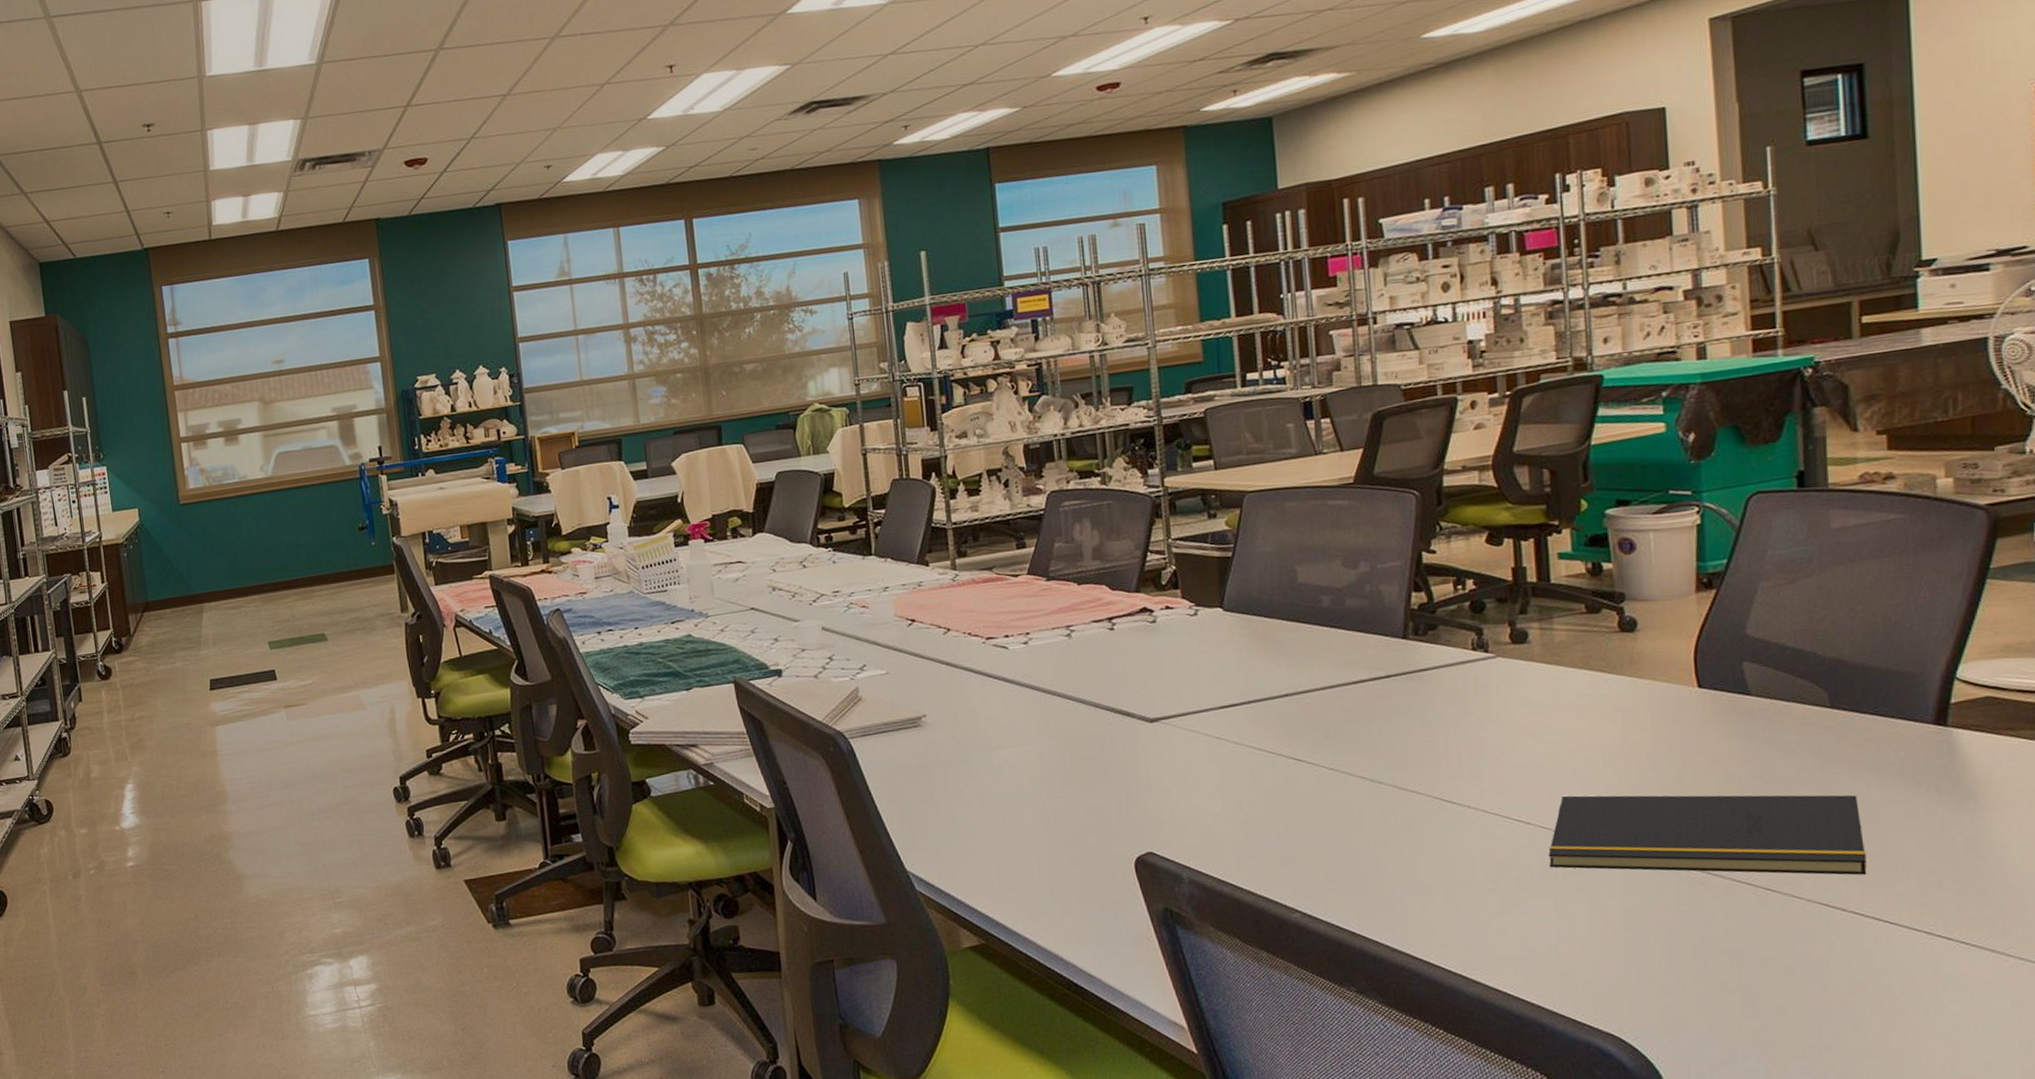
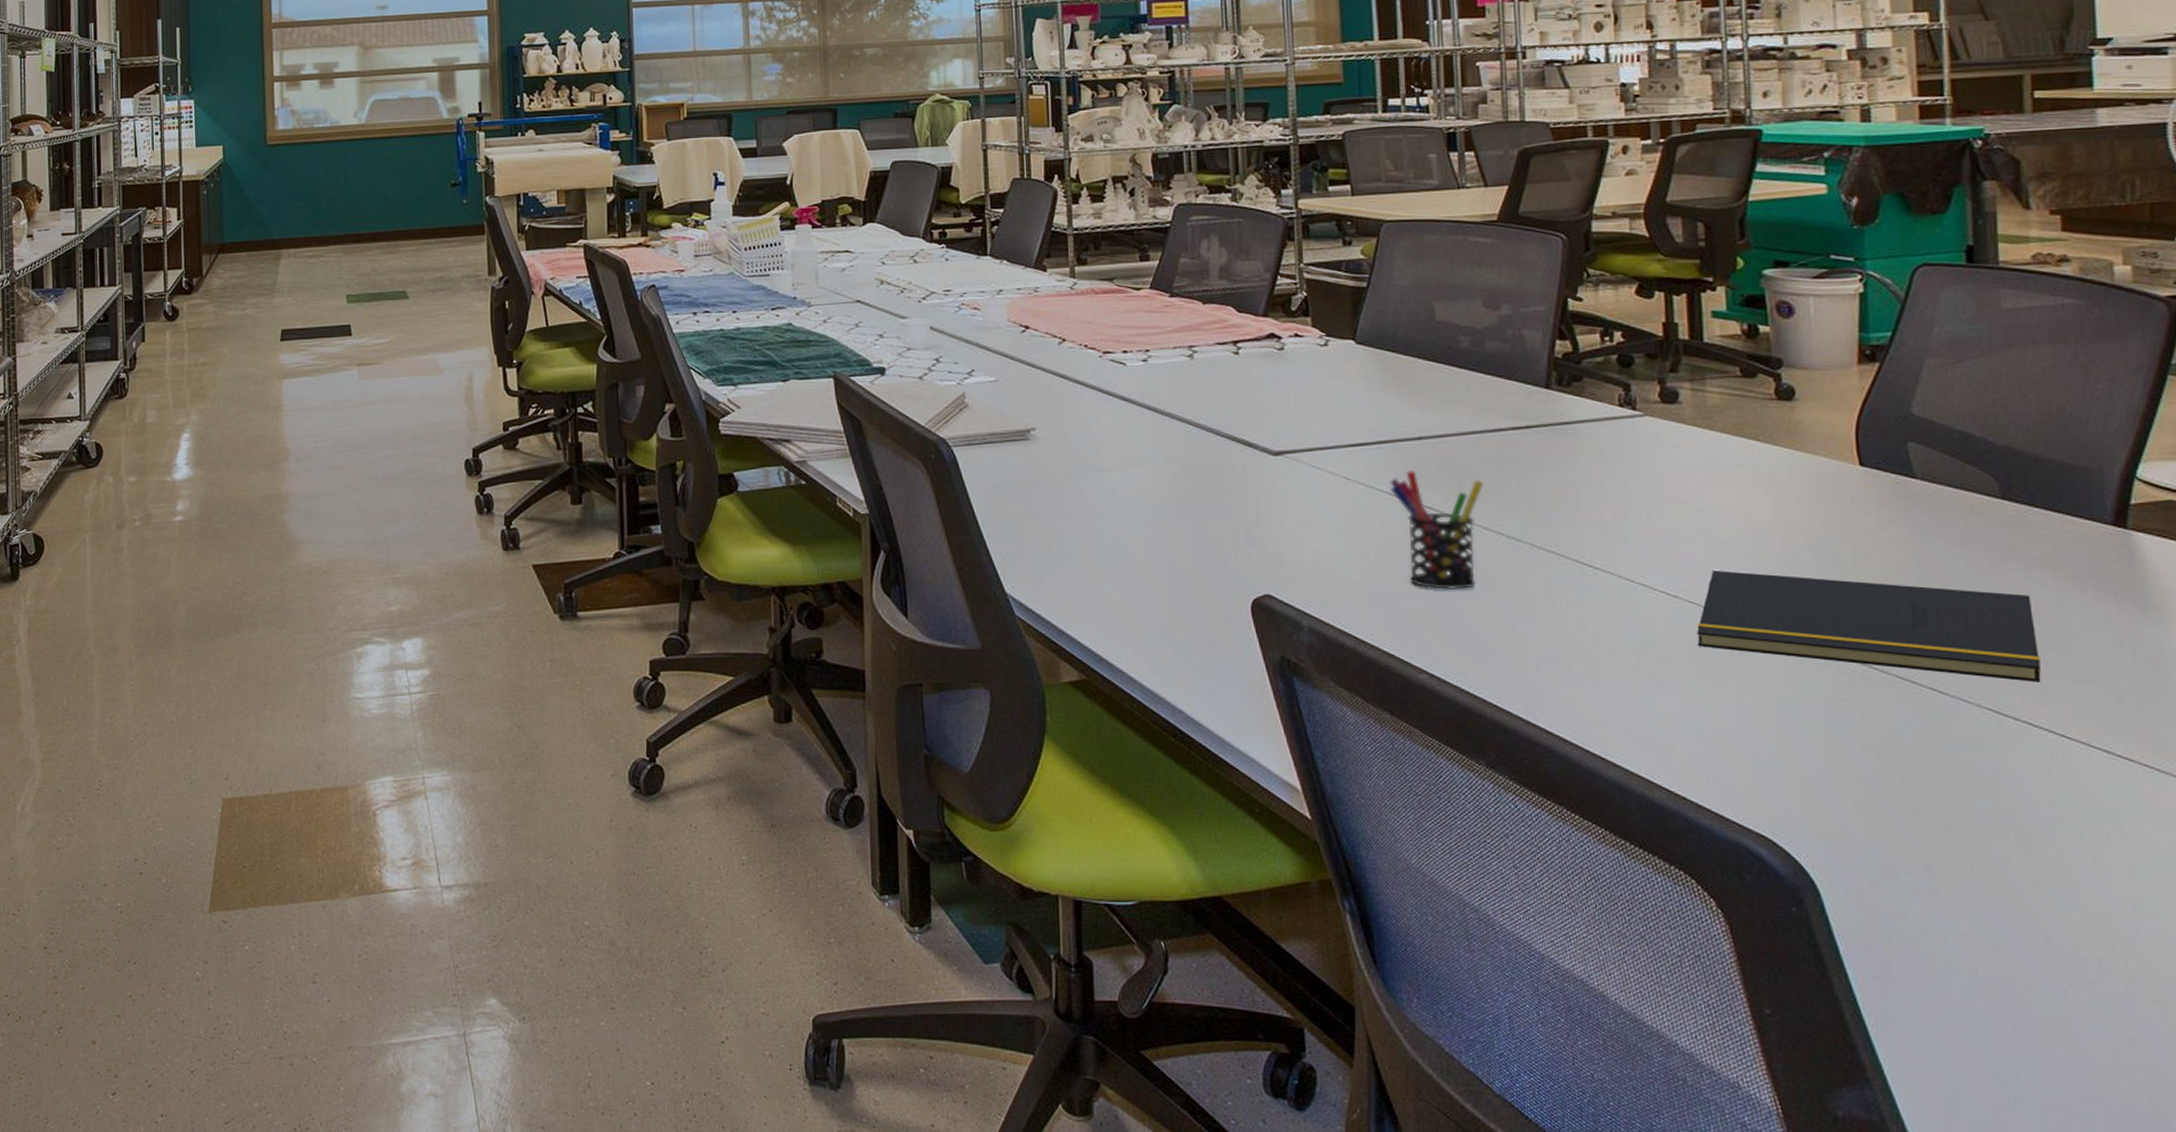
pen holder: none [1259,726,1348,835] -> present [1389,471,1484,589]

